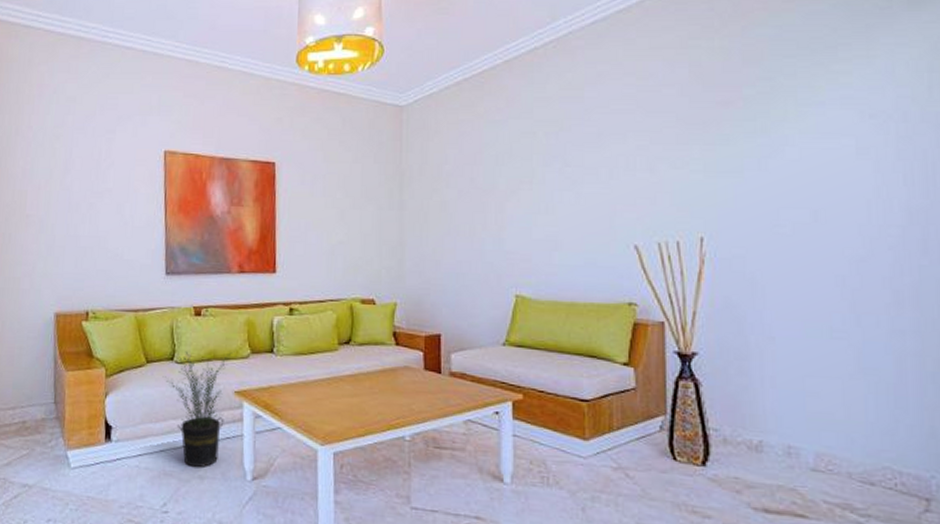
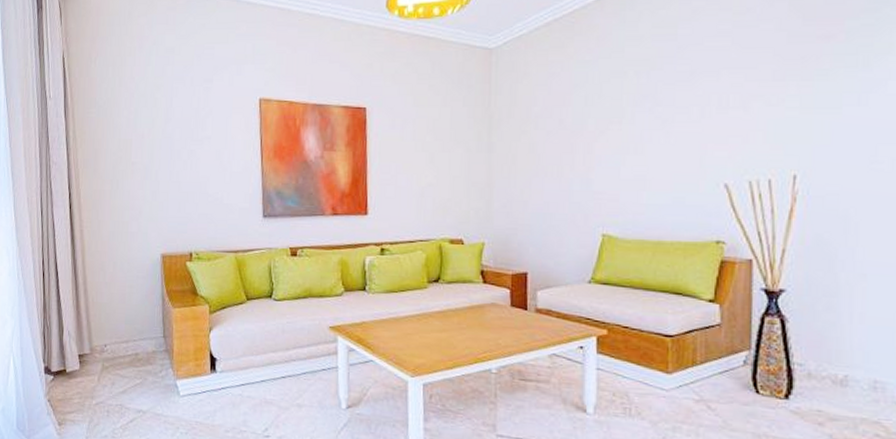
potted plant: present [162,351,232,468] -> none [262,289,327,397]

